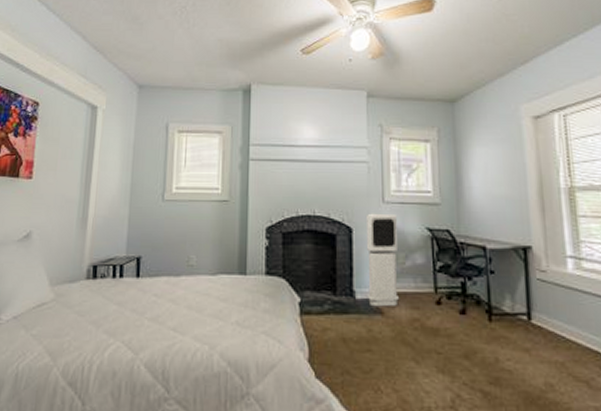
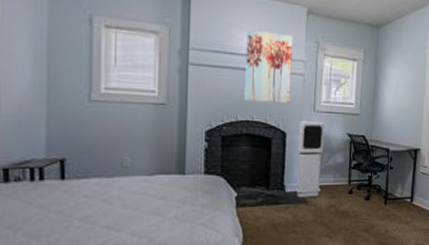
wall art: none [304,121,354,194] -> present [244,30,293,103]

